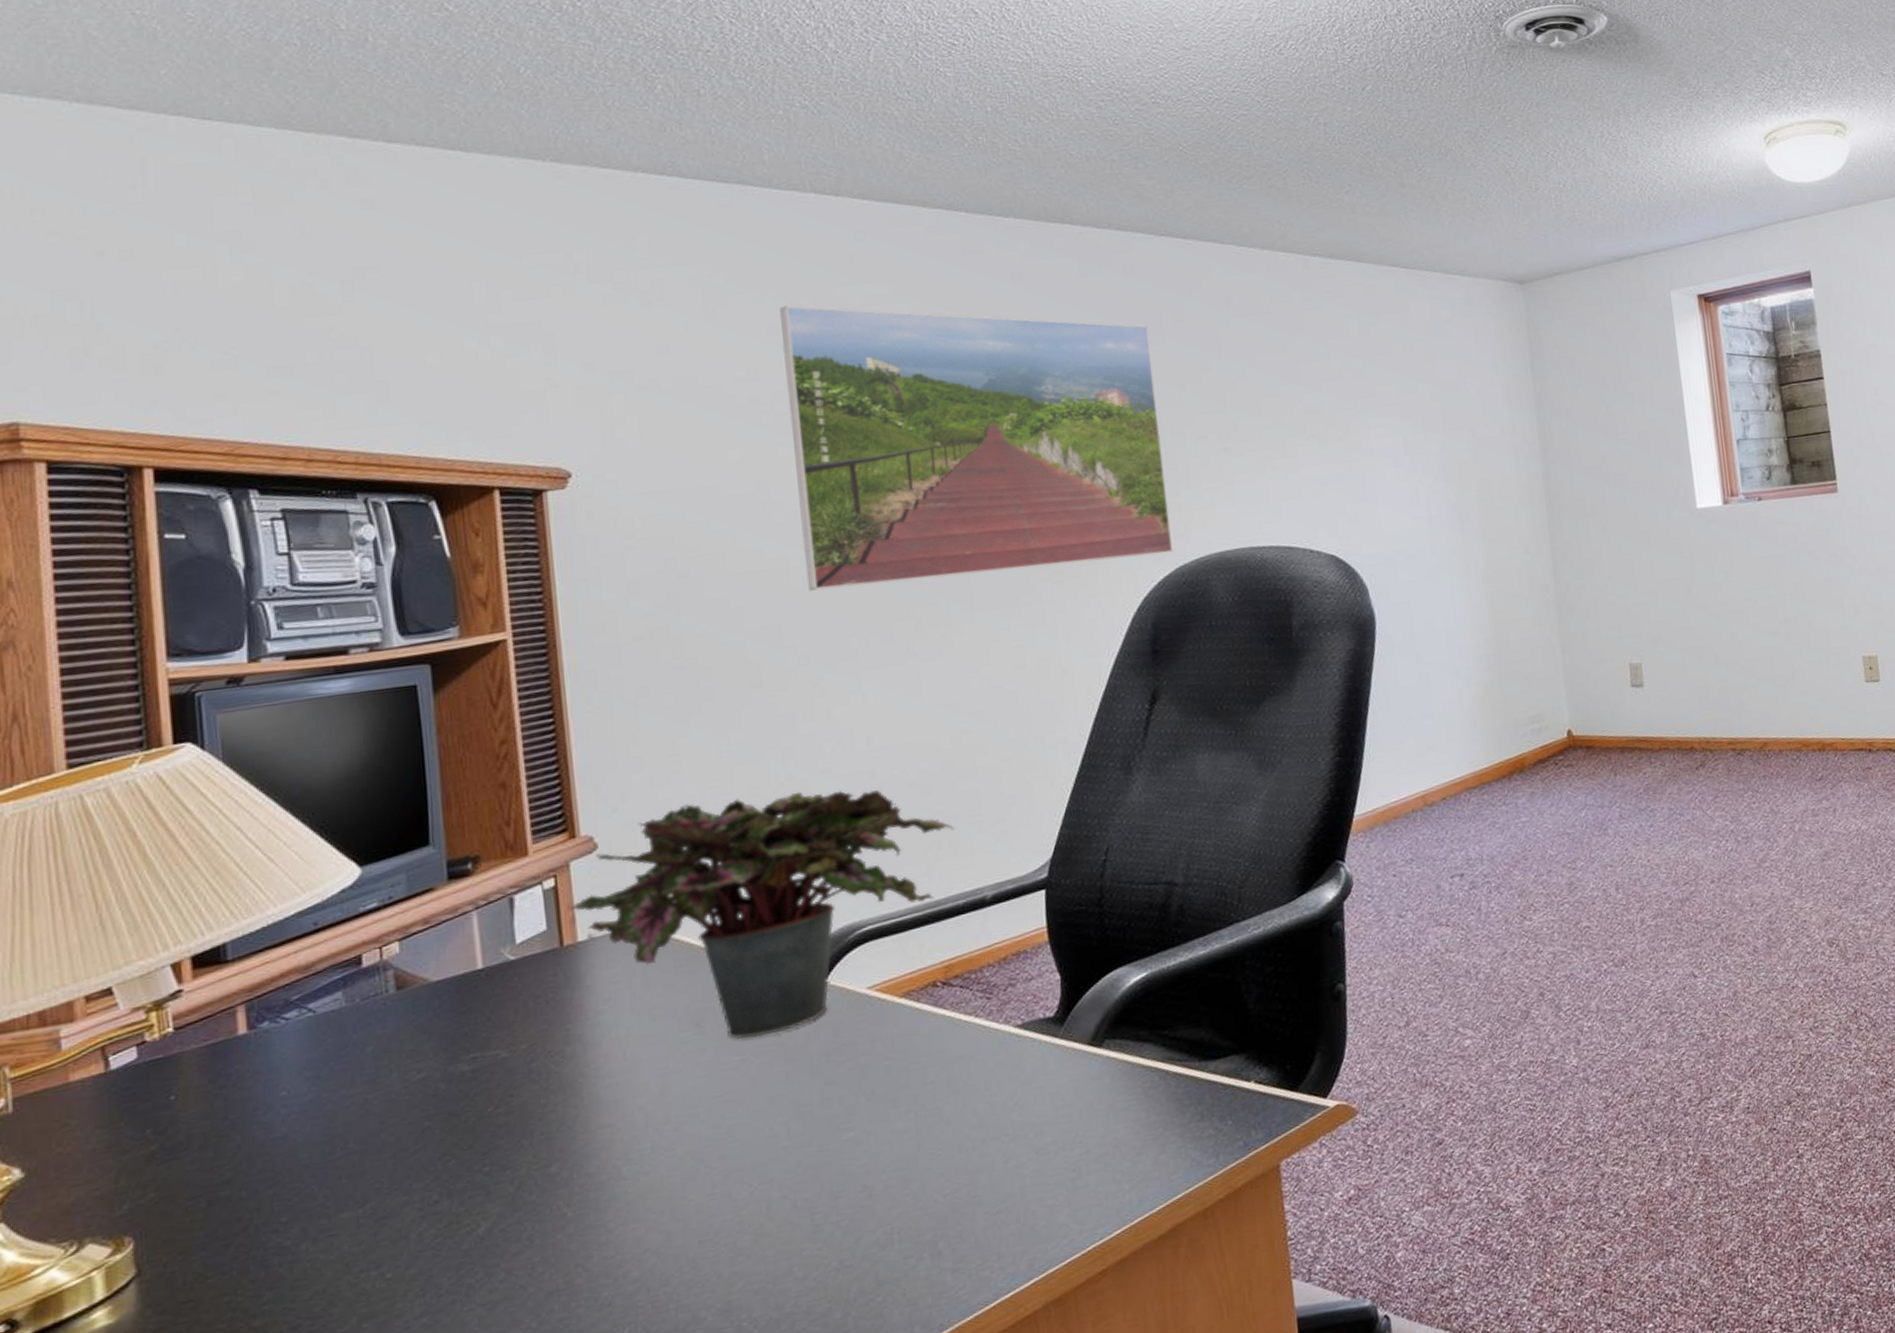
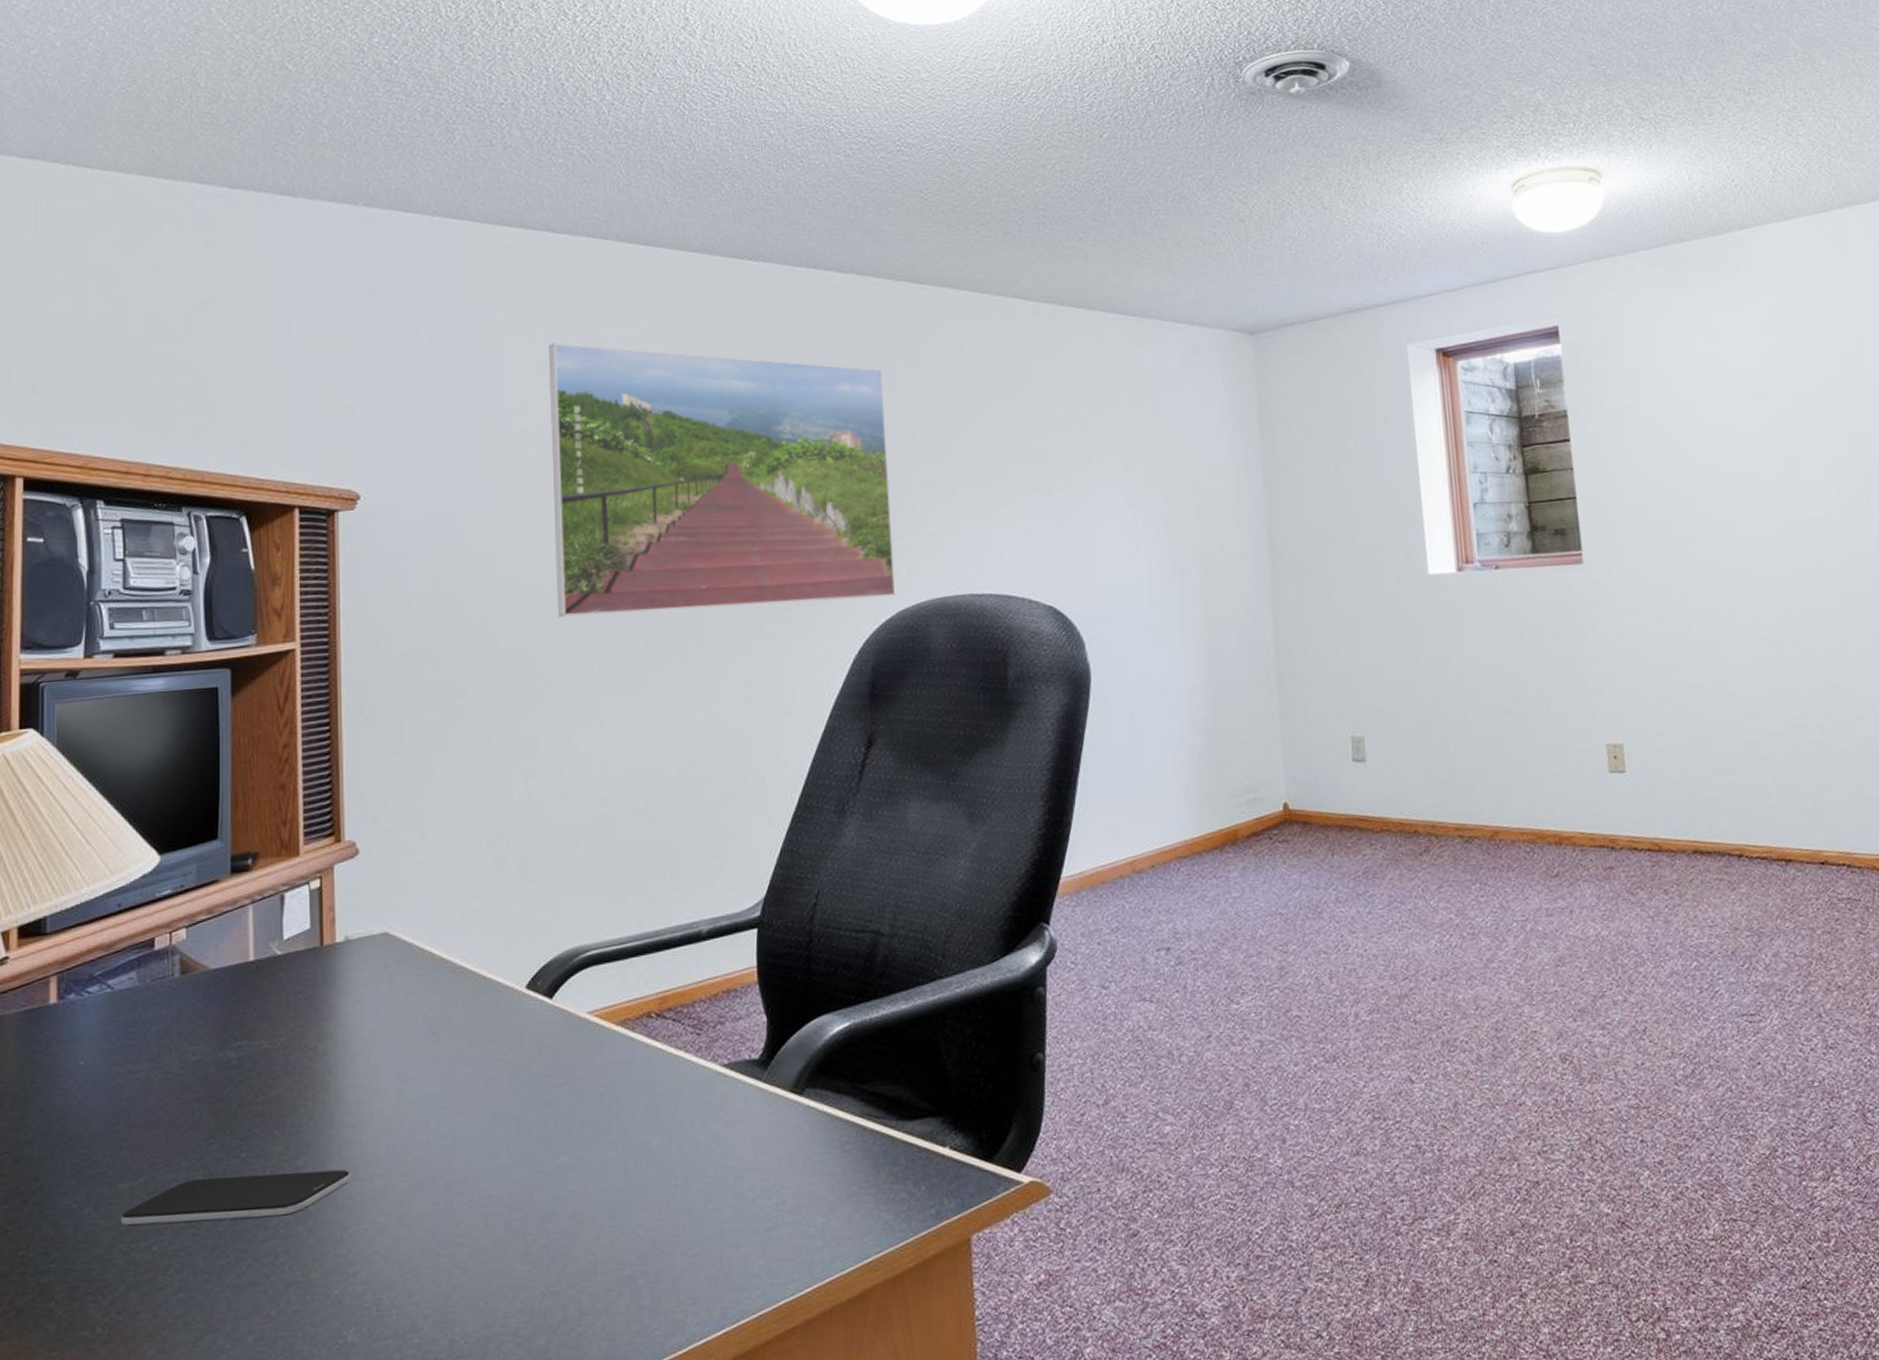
smartphone: none [346,1171,613,1257] -> present [121,1169,350,1226]
potted plant: present [571,790,955,1039] -> none [332,812,676,1052]

